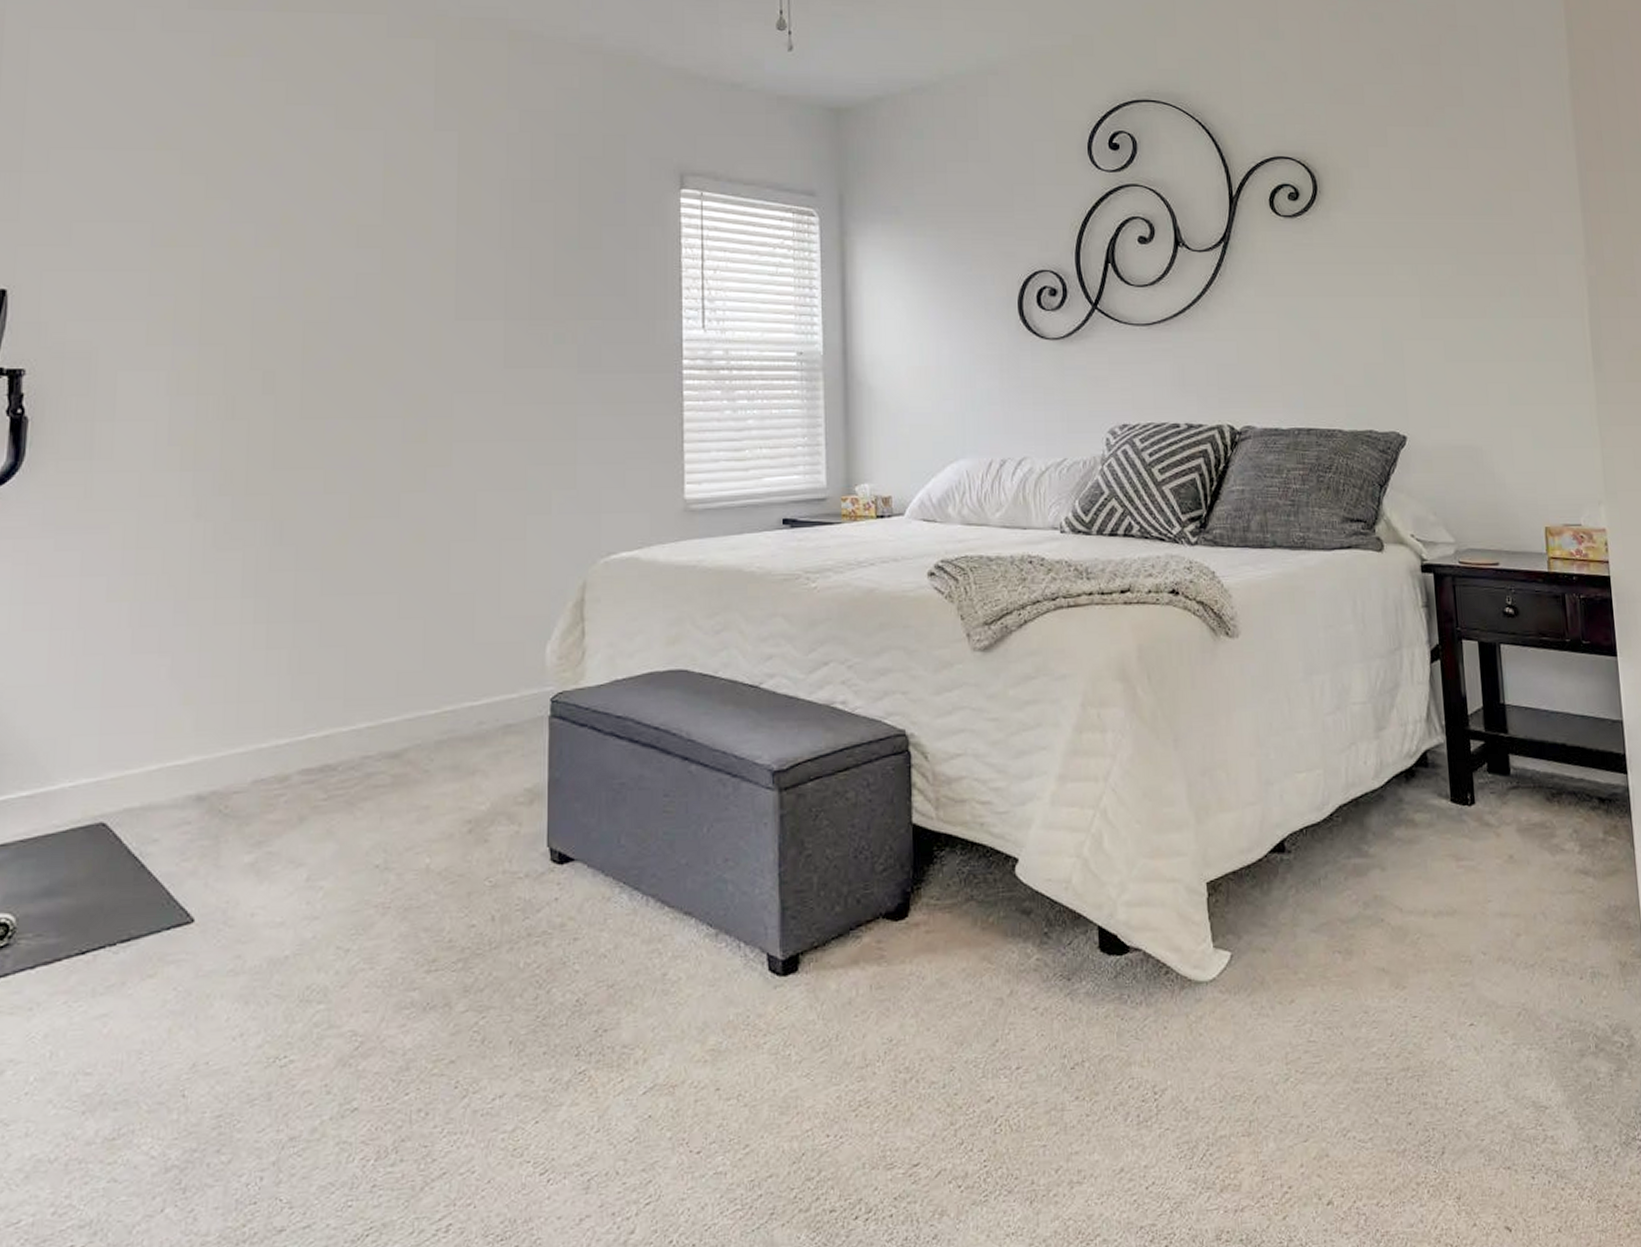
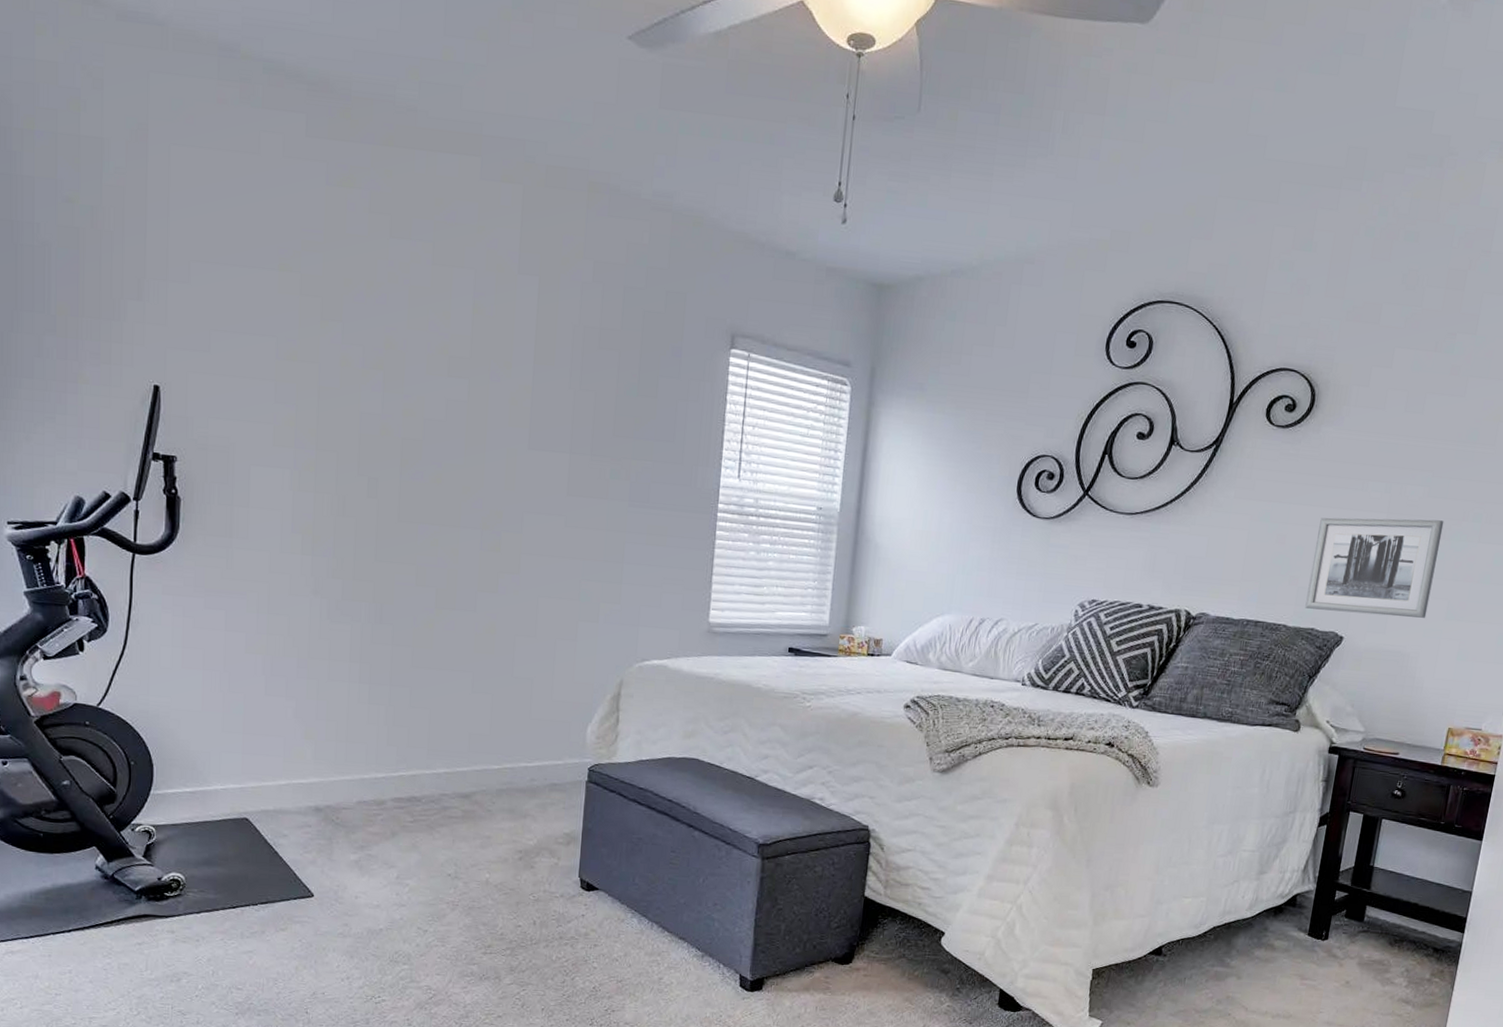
wall art: none [1352,298,1489,409] -> present [1305,517,1445,618]

